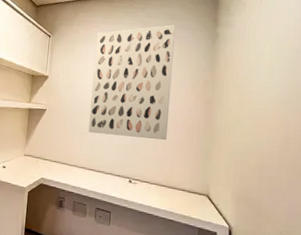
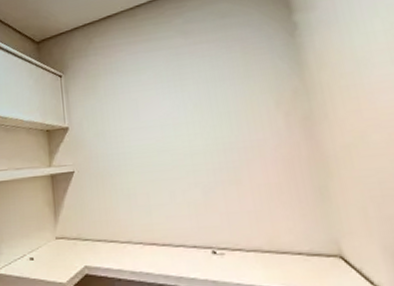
wall art: present [88,24,175,140] -> none [122,24,255,193]

